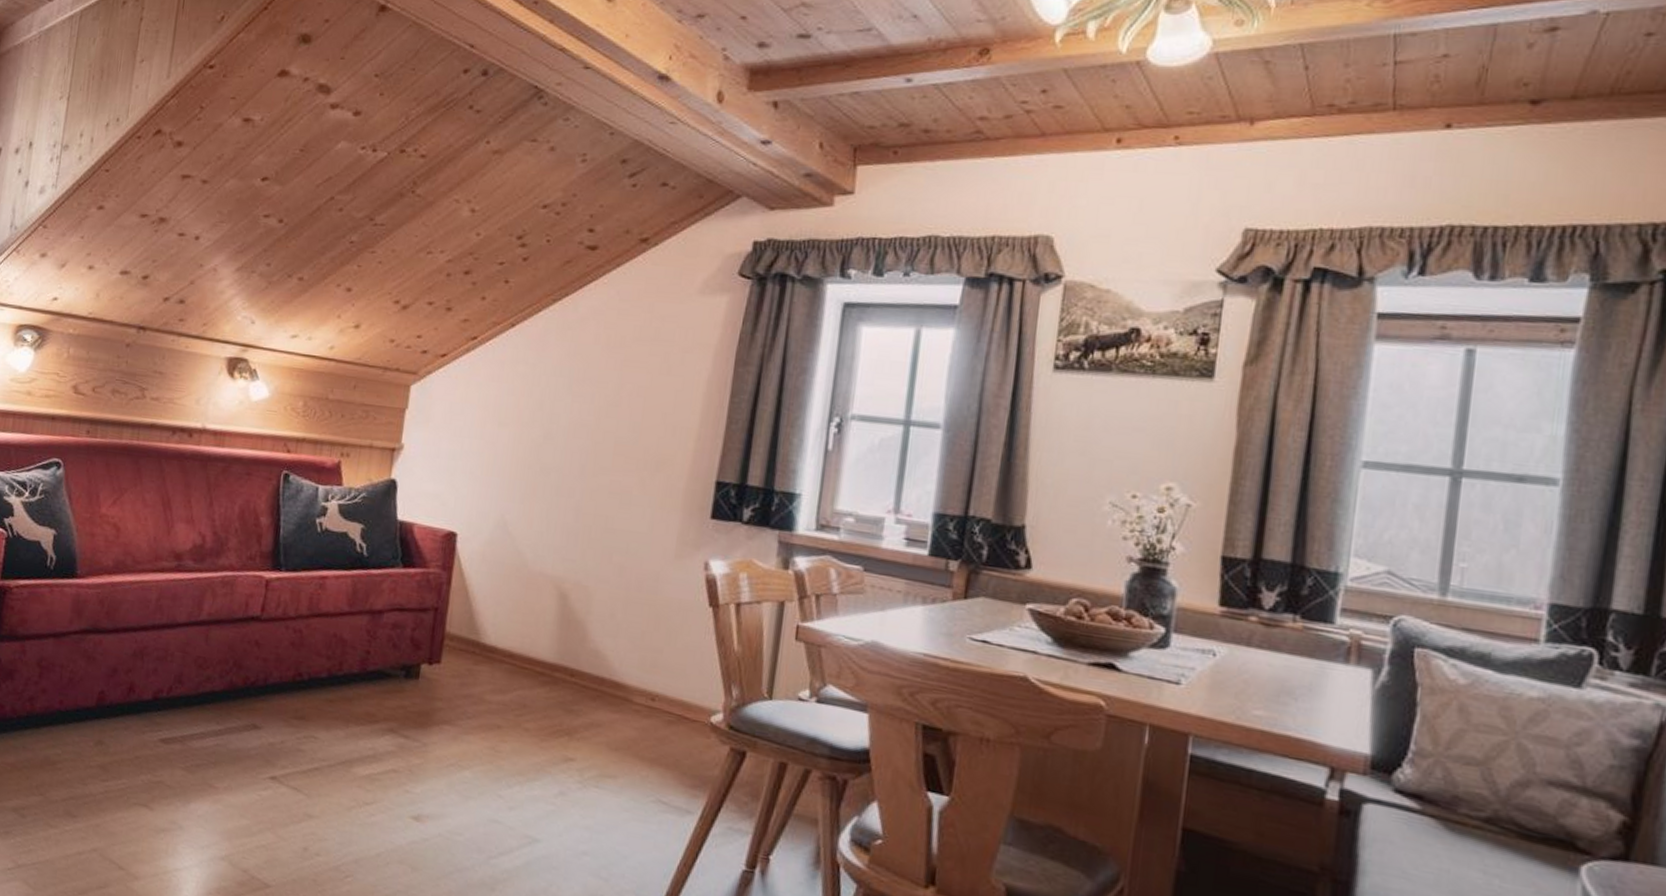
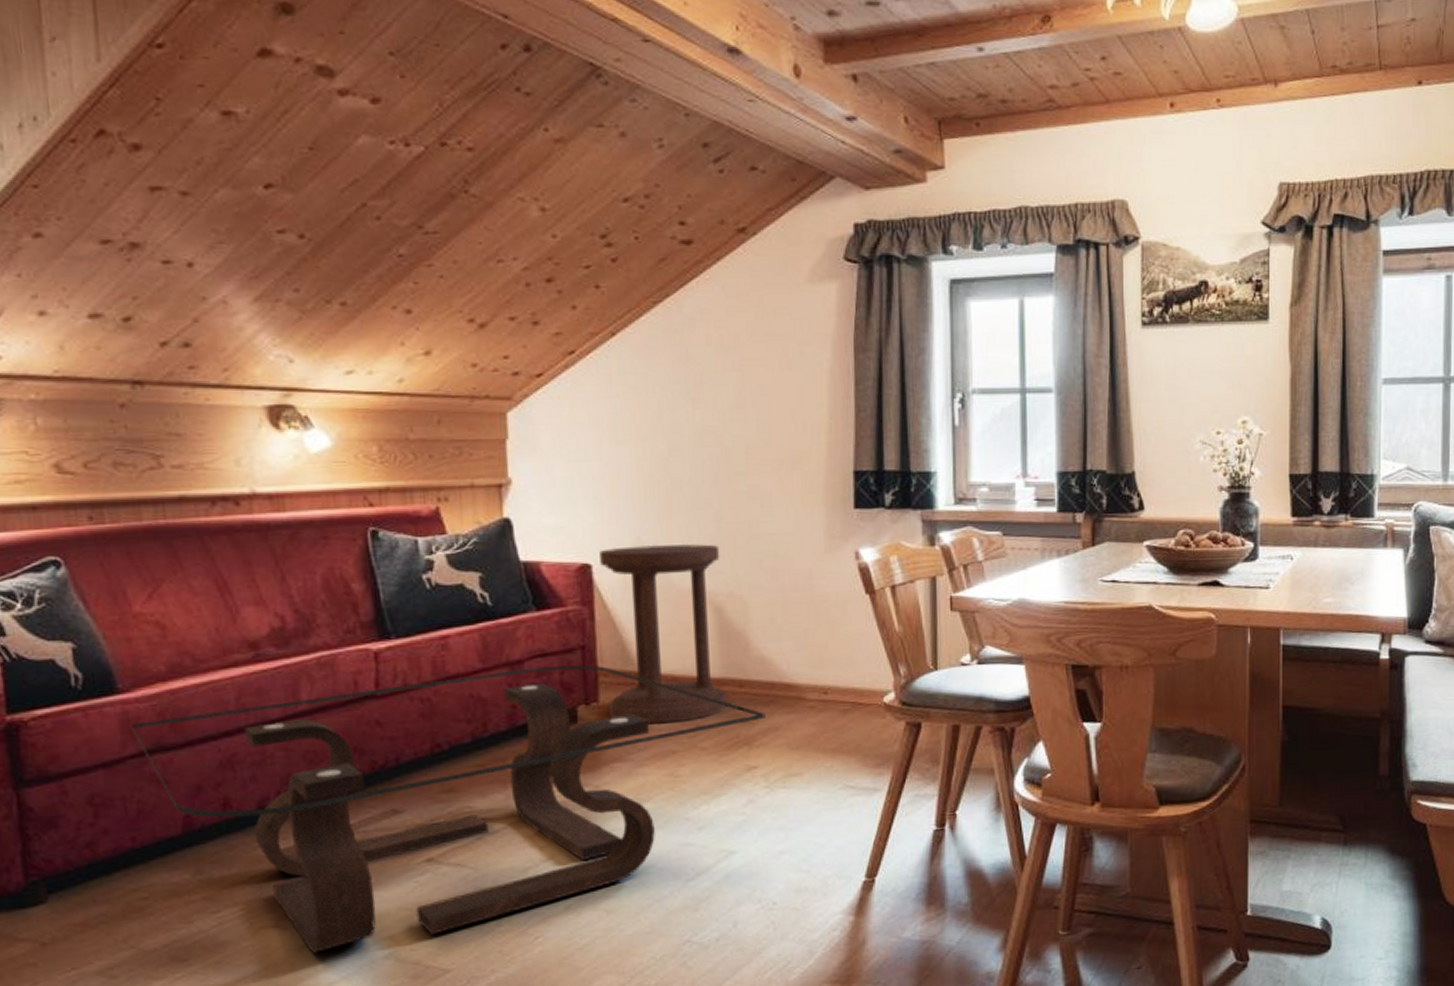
coffee table: none [78,605,591,849] -> present [130,665,766,953]
side table: none [448,520,575,700] -> present [599,543,728,724]

